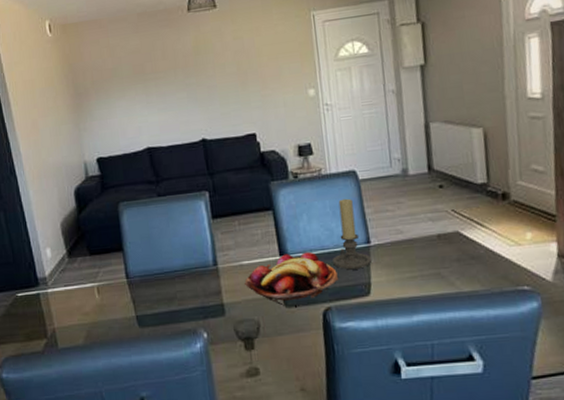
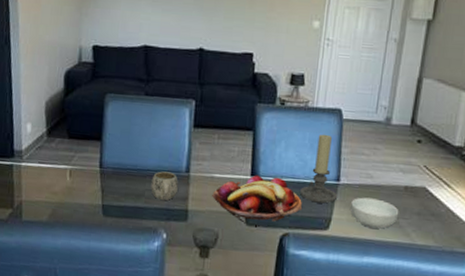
mug: none [180,268,209,300] -> present [150,171,178,201]
cereal bowl: none [387,253,439,285] -> present [350,197,399,230]

